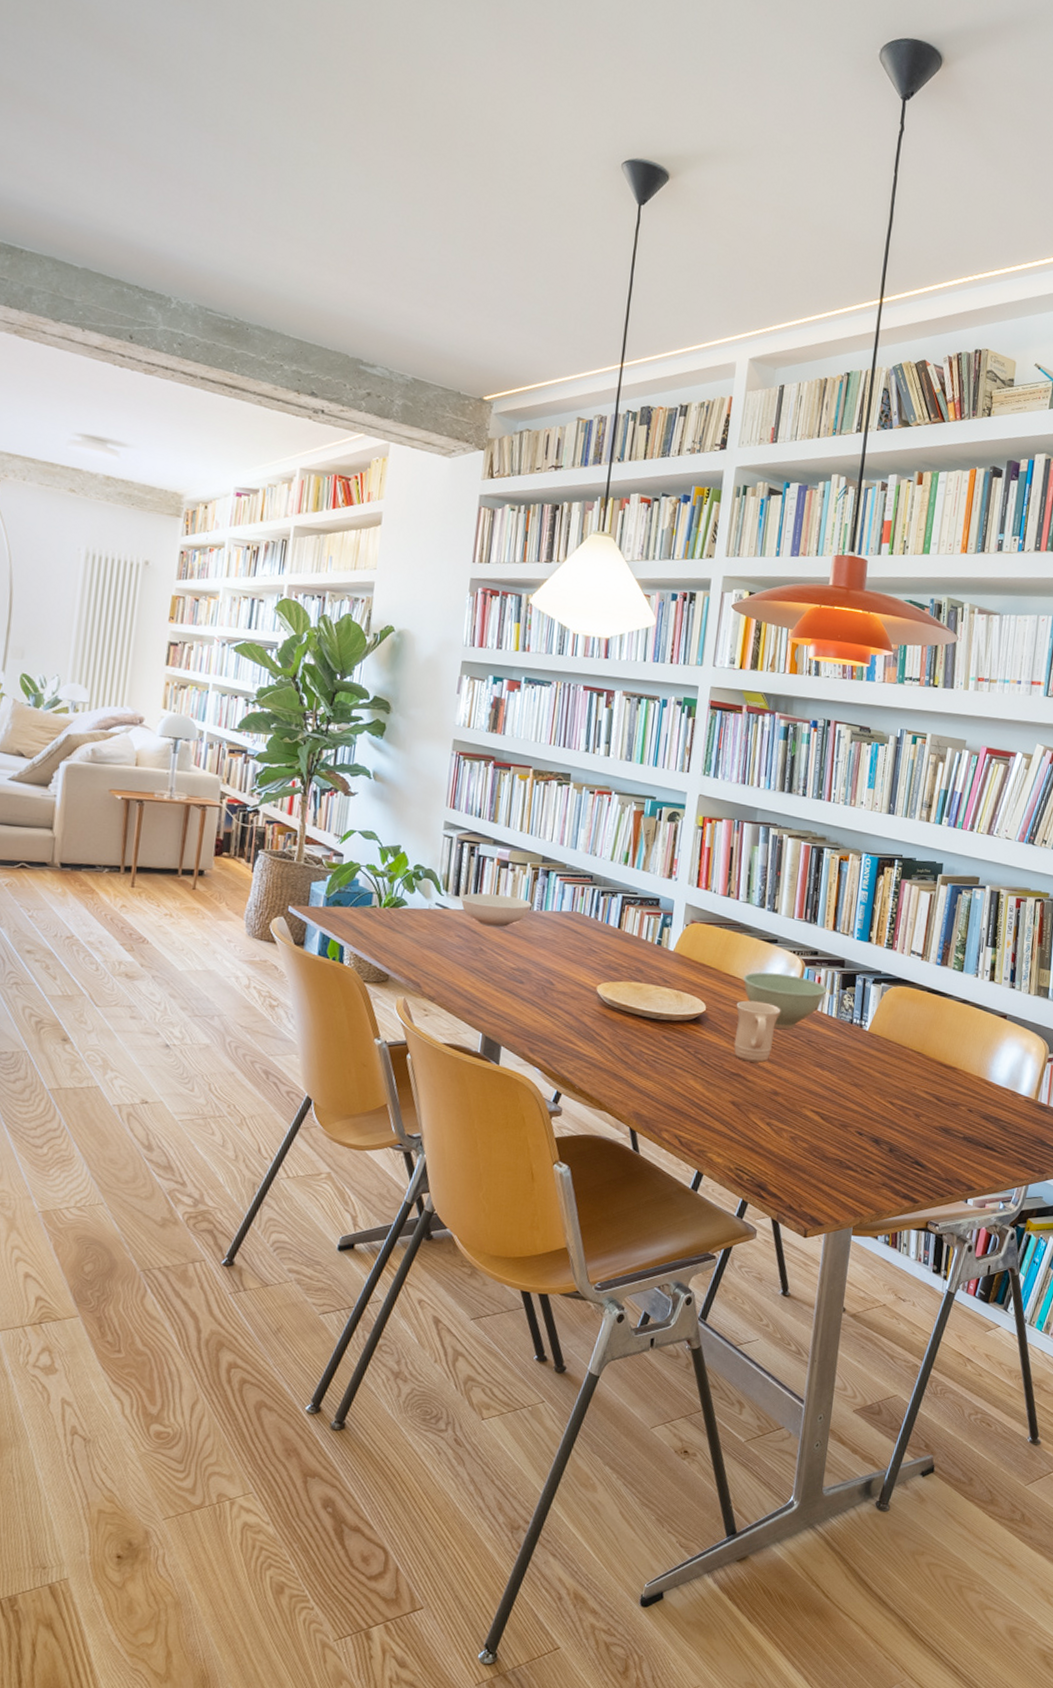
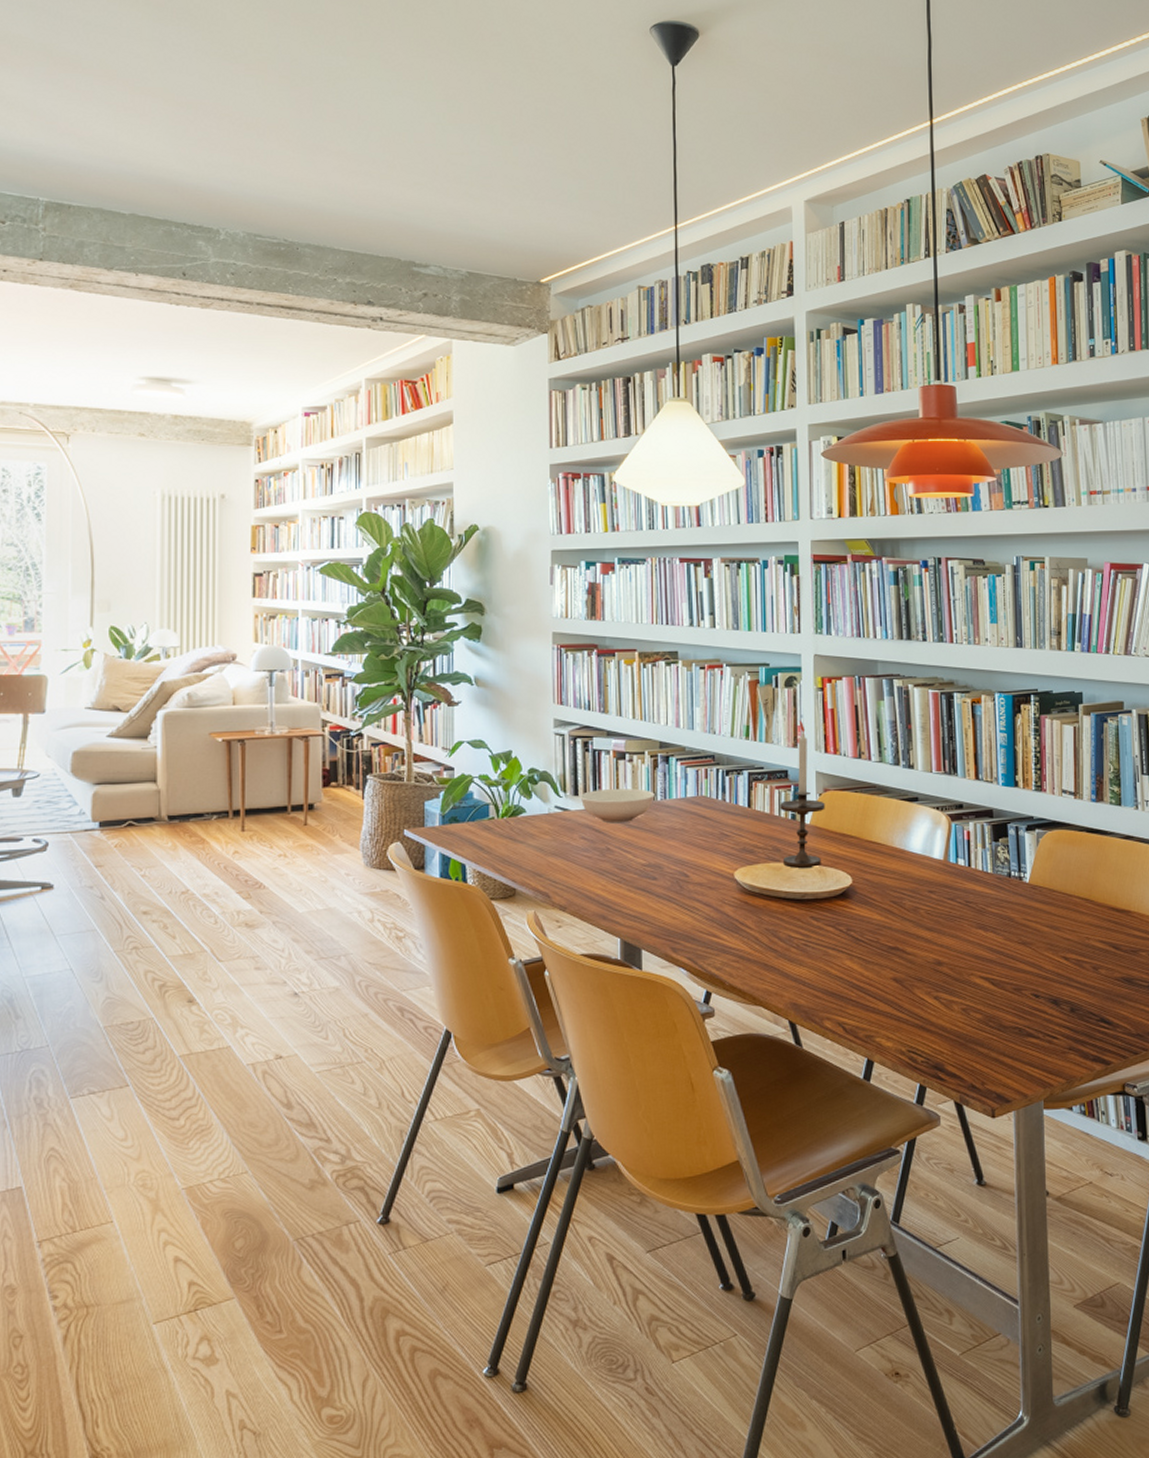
candlestick: none [644,854,691,991] -> present [780,720,825,868]
mug: present [733,1000,781,1063] -> none [884,866,932,933]
bowl: present [743,972,828,1030] -> none [887,833,979,894]

